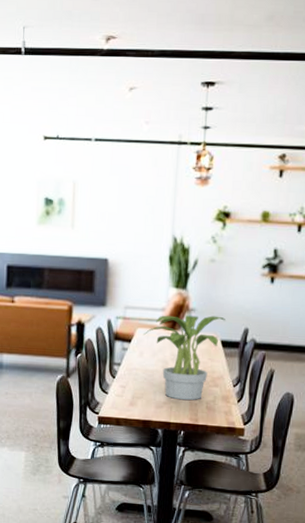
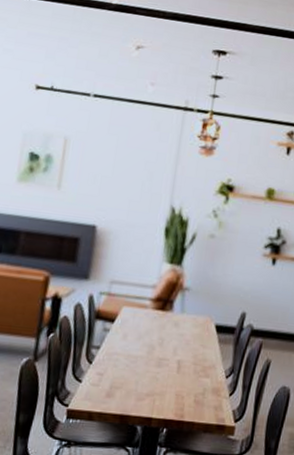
potted plant: present [144,315,225,401] -> none [129,293,222,393]

